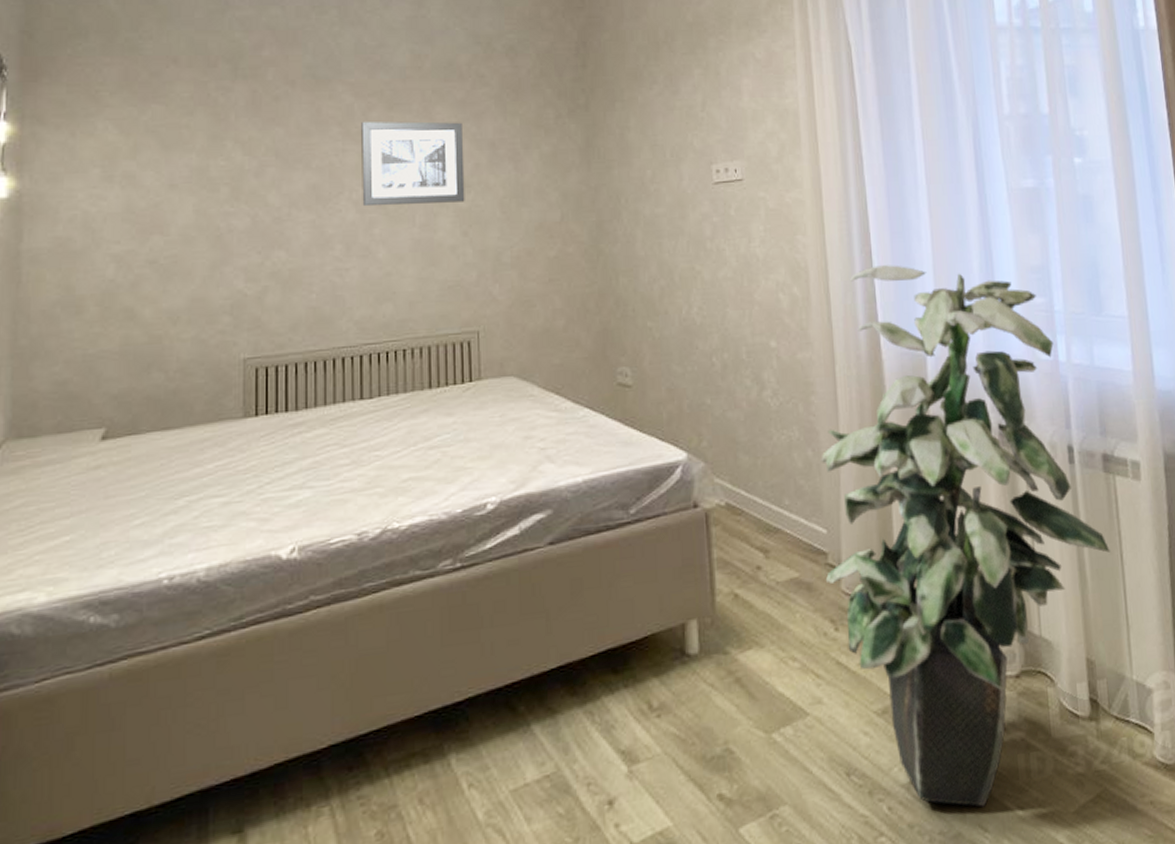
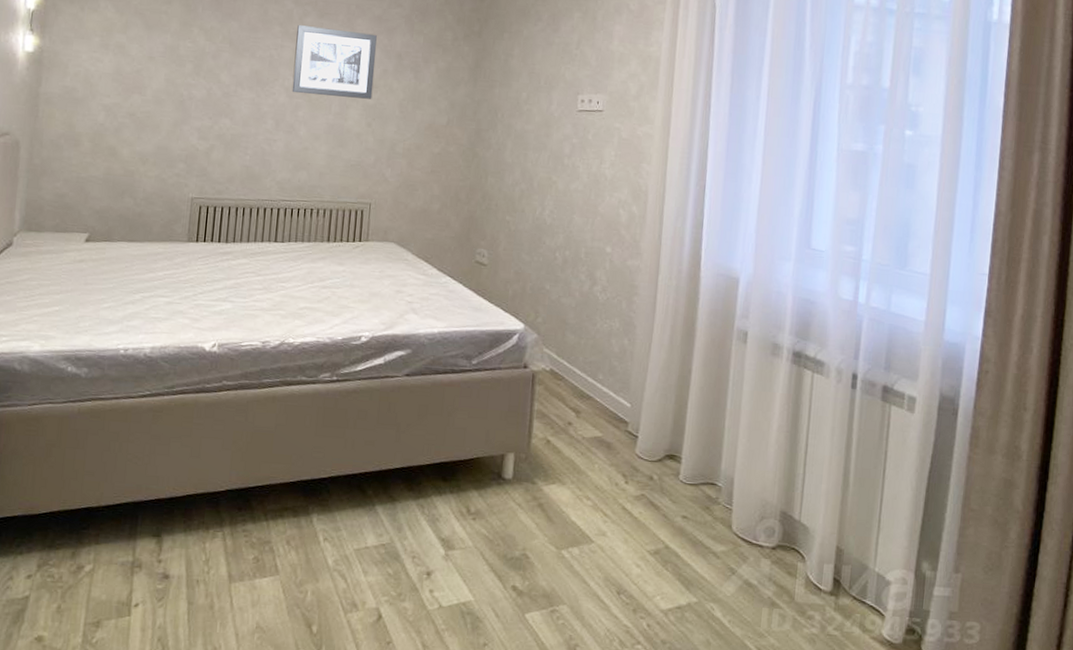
indoor plant: present [821,265,1110,807] -> none [624,198,875,641]

